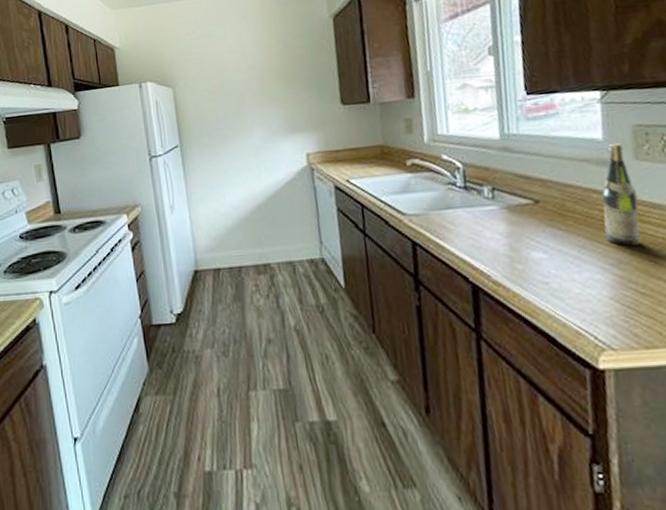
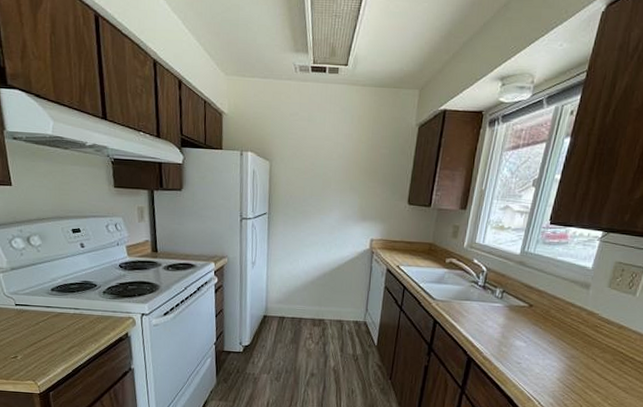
wine bottle: present [602,143,641,246] -> none [568,273,604,347]

